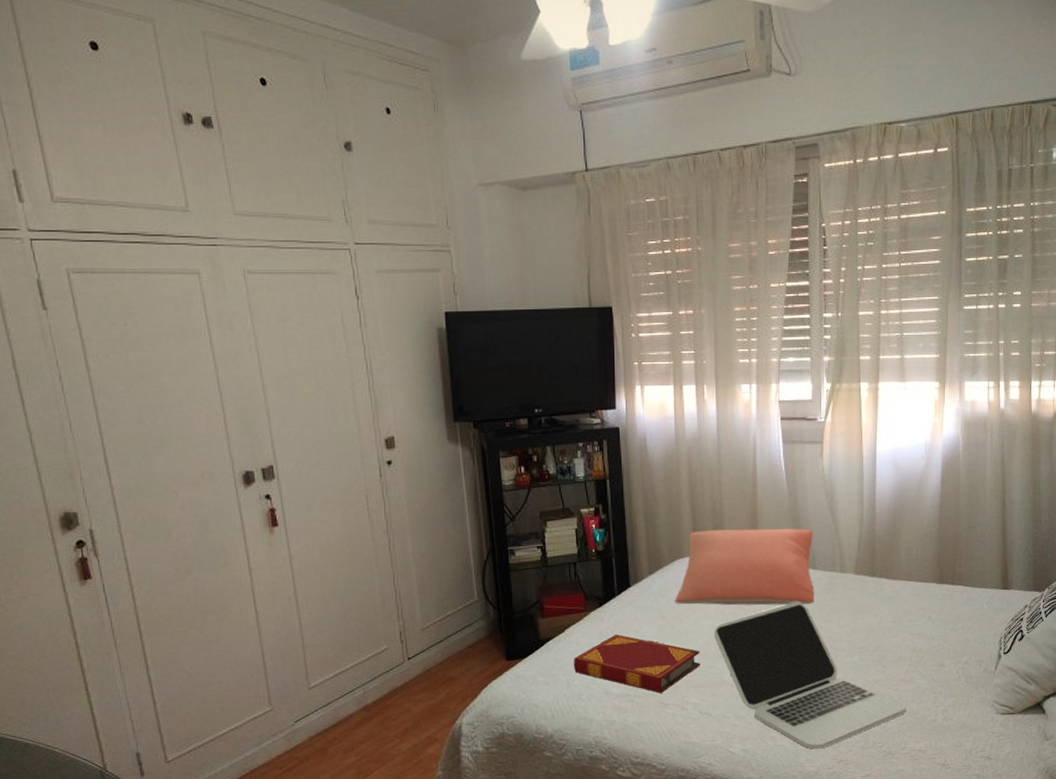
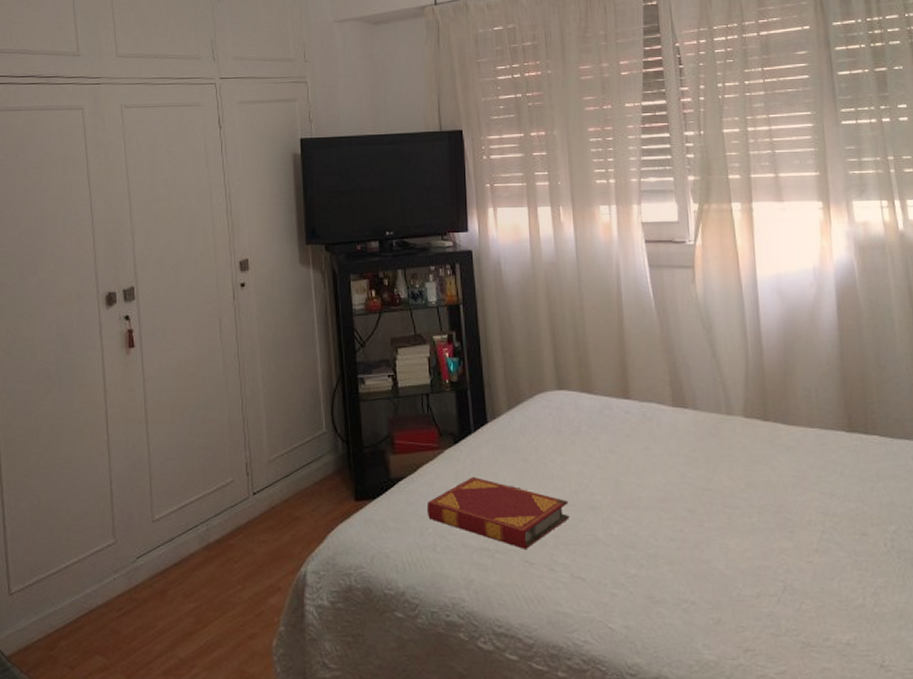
pillow: present [675,528,815,606] -> none [537,361,699,452]
laptop: present [713,602,906,749] -> none [583,447,824,633]

